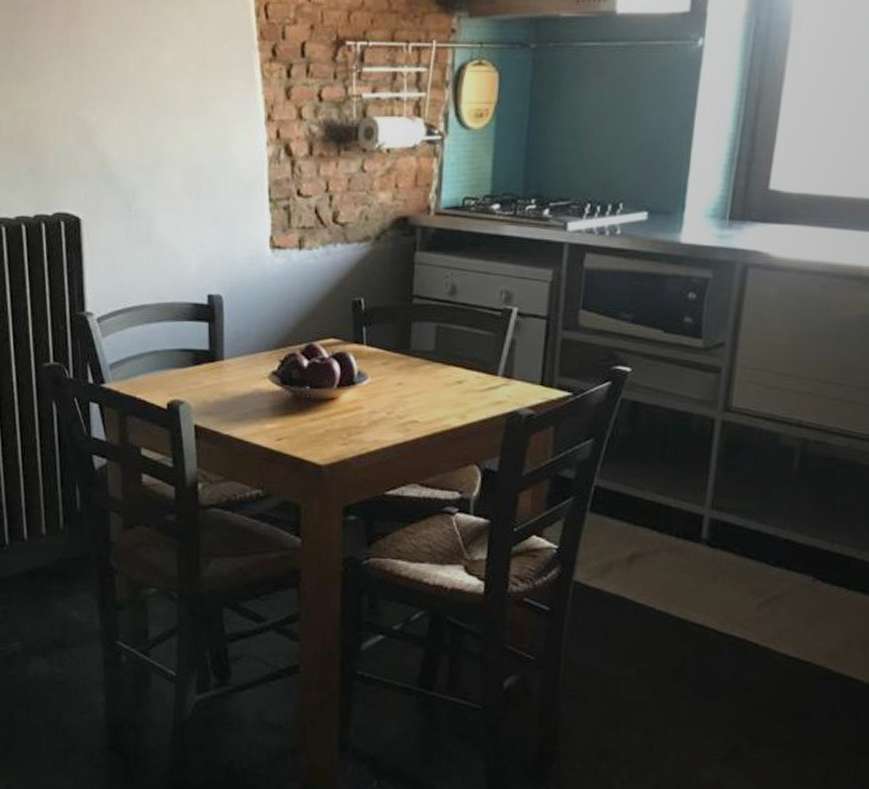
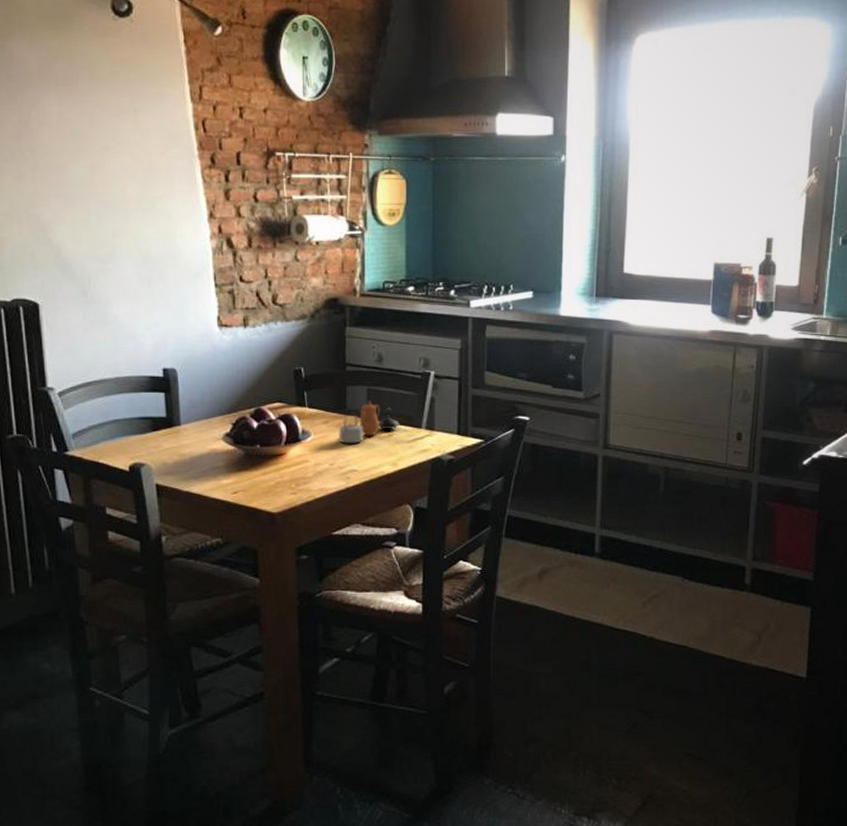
teapot: none [399,340,471,390] -> present [339,400,399,443]

